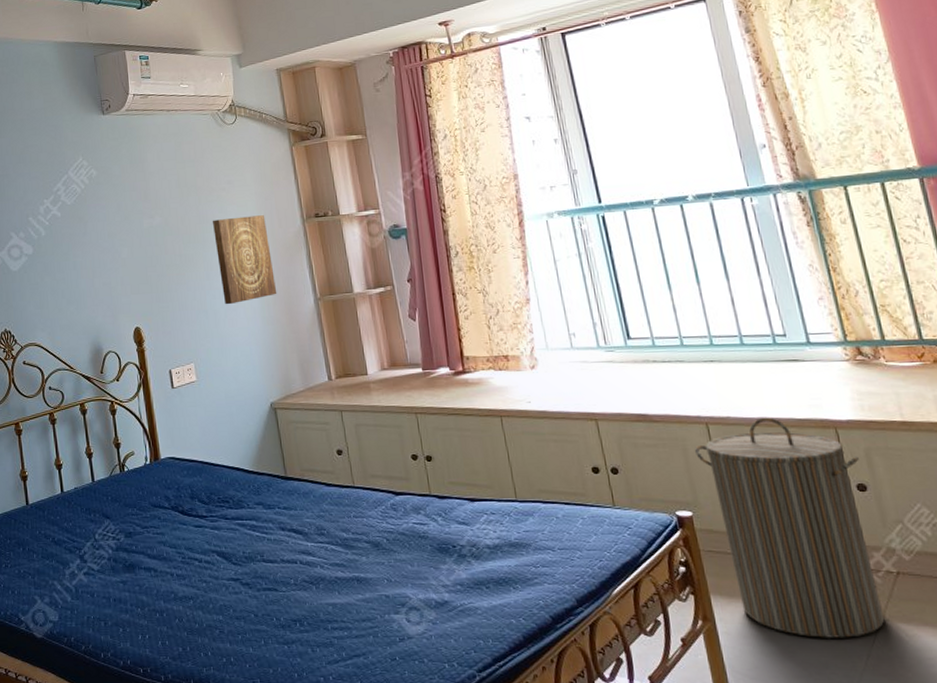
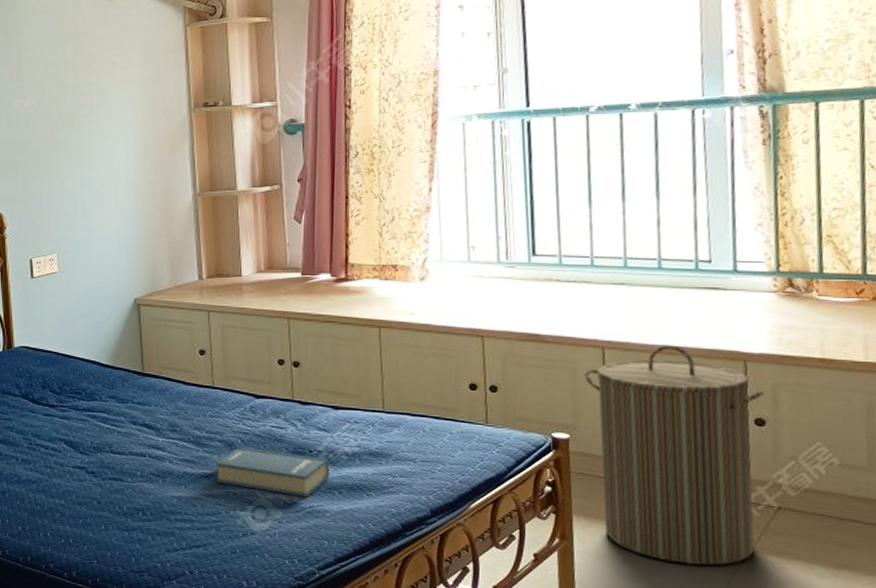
wall art: present [213,215,277,305] -> none [90,101,153,195]
book: none [365,546,476,595] -> present [216,446,330,497]

